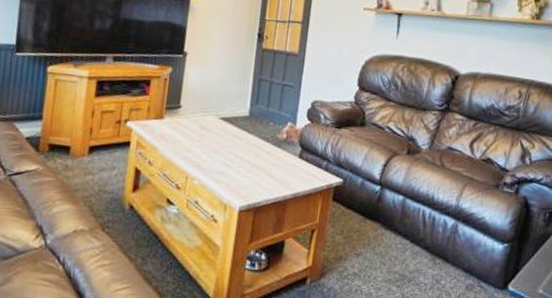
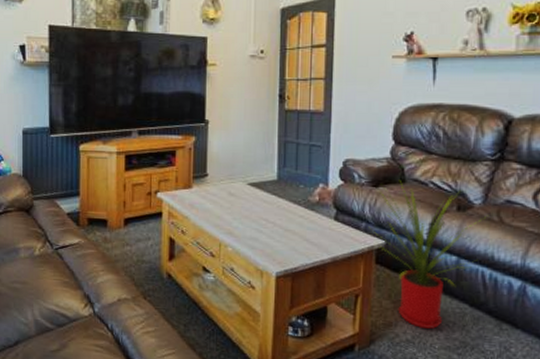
house plant: none [329,123,433,263] -> present [368,180,489,329]

